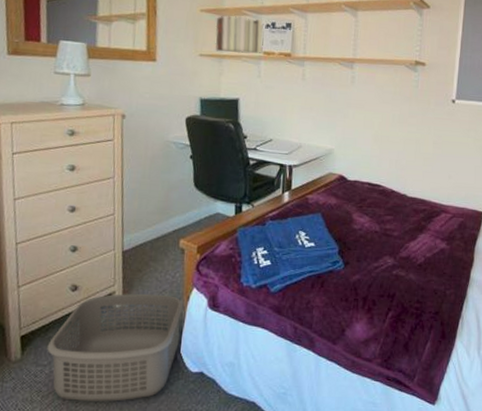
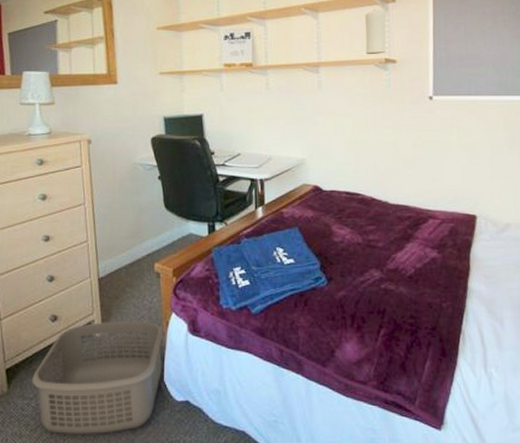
books: present [215,15,264,54] -> none [173,30,223,68]
candle: none [398,13,421,56] -> present [364,9,386,55]

